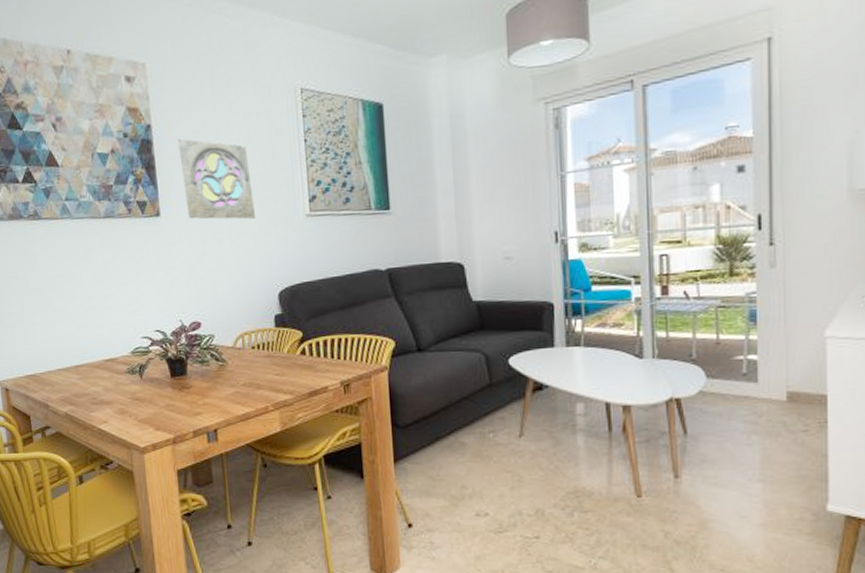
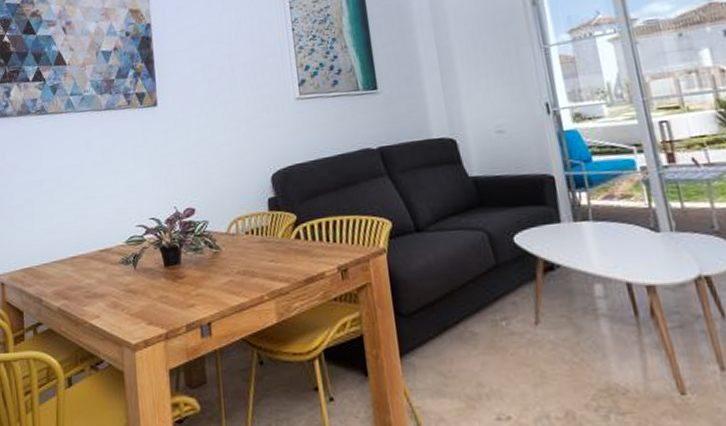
wall ornament: present [178,138,256,220] -> none [175,34,248,108]

